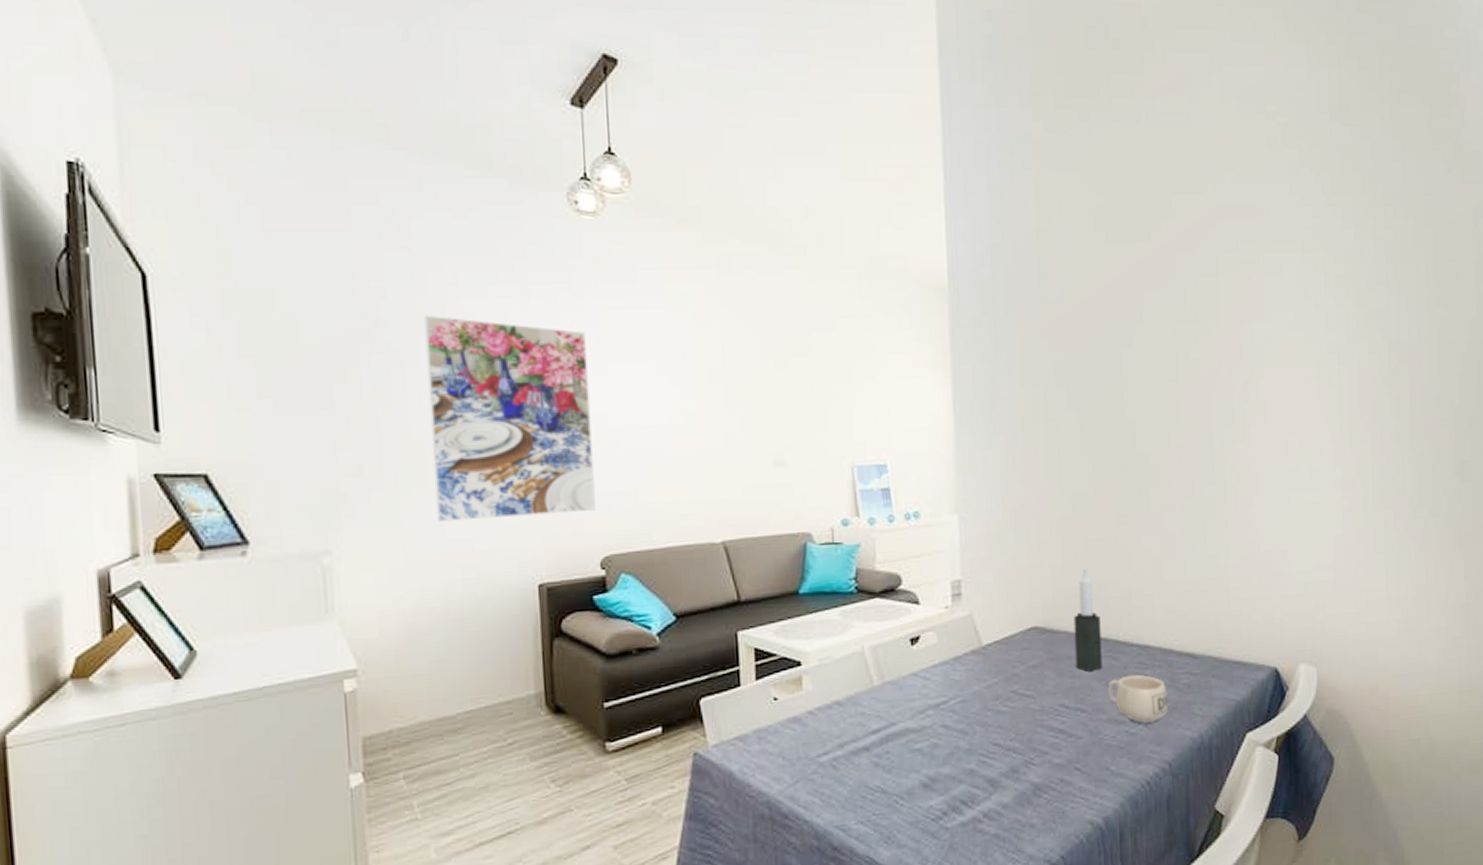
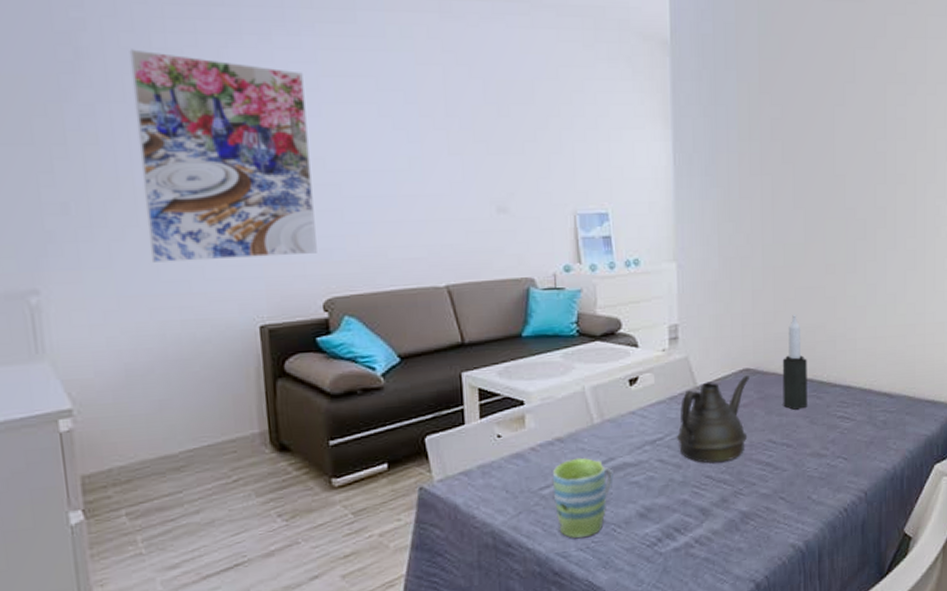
mug: none [830,722,895,811] -> present [552,457,614,539]
teapot: none [962,633,1038,730] -> present [677,374,749,463]
mug: present [1107,674,1169,723] -> none [812,412,867,456]

